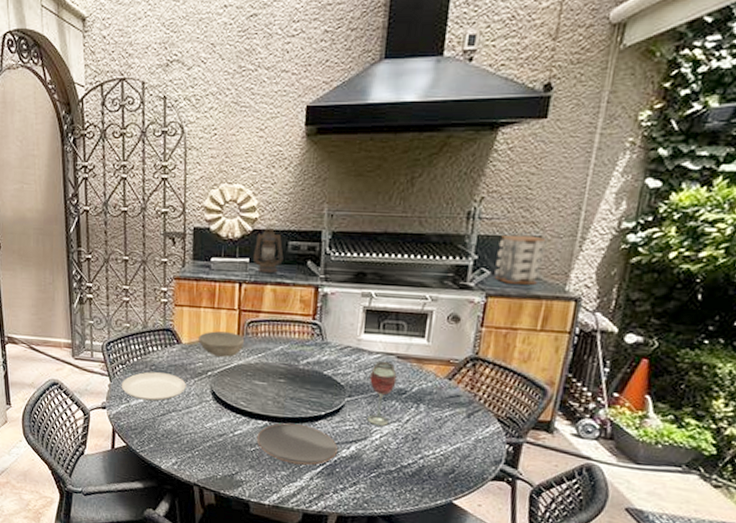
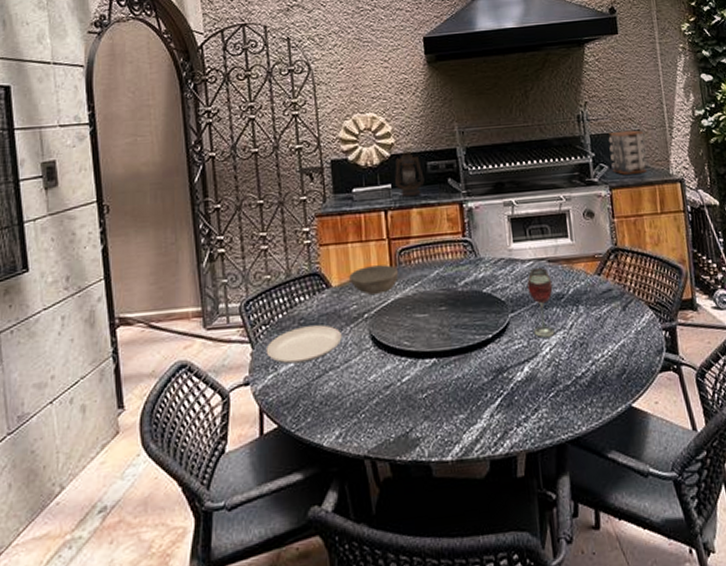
plate: present [256,423,338,466] -> none [426,354,512,403]

